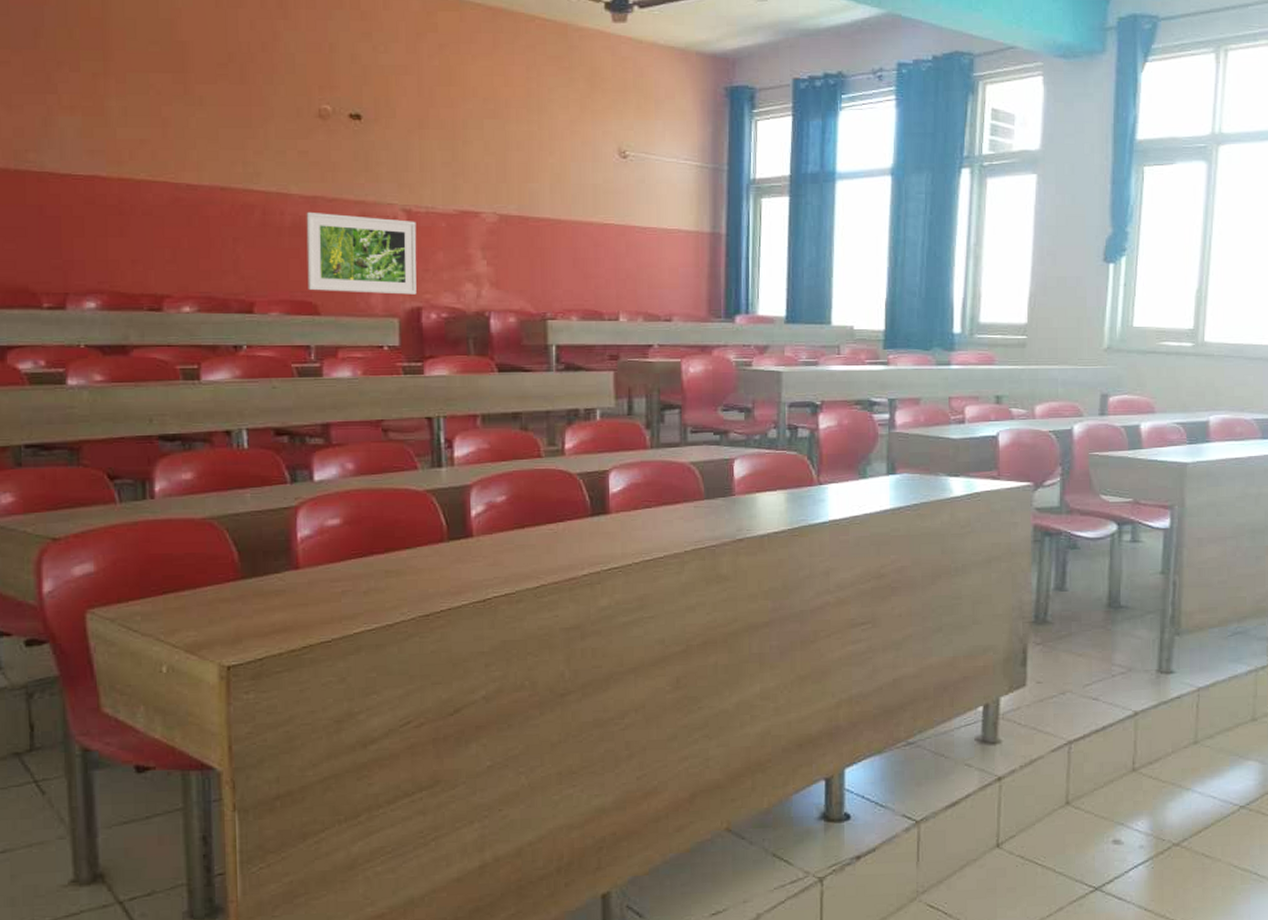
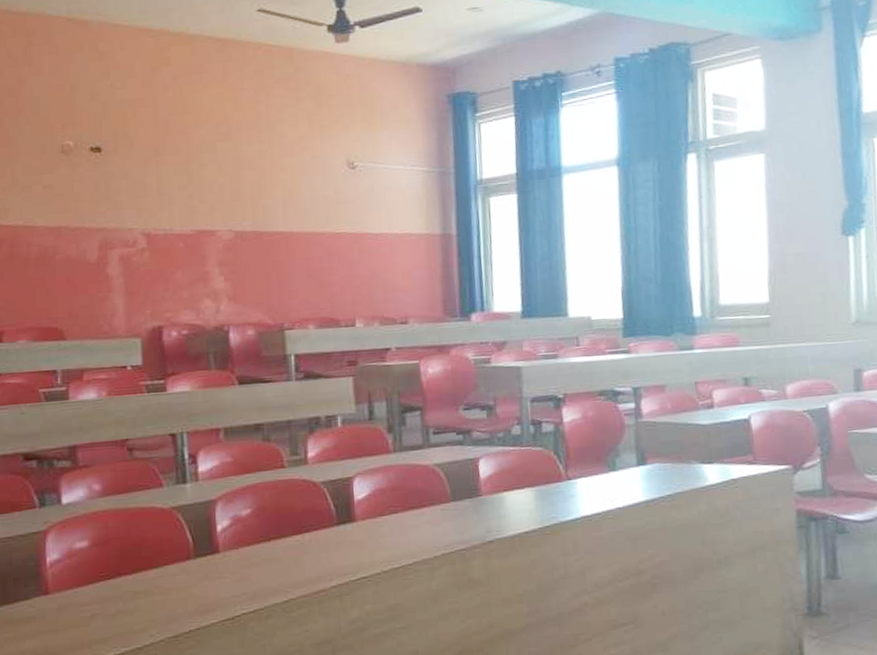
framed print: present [306,211,417,295] -> none [51,241,158,317]

